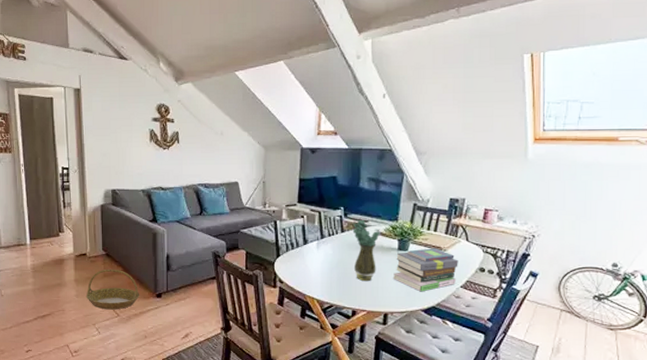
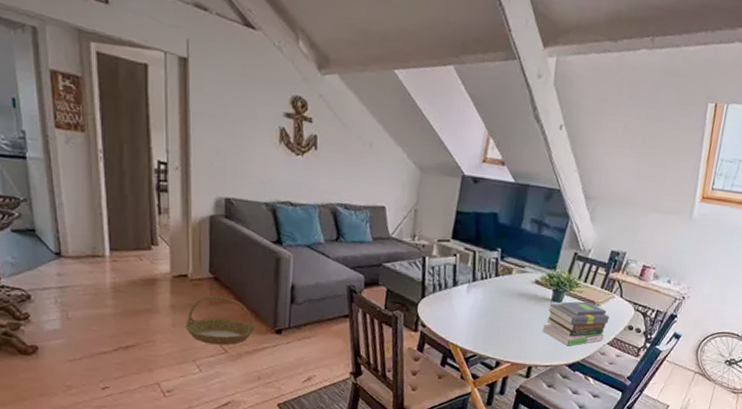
vase: present [352,218,380,281] -> none [503,262,537,331]

